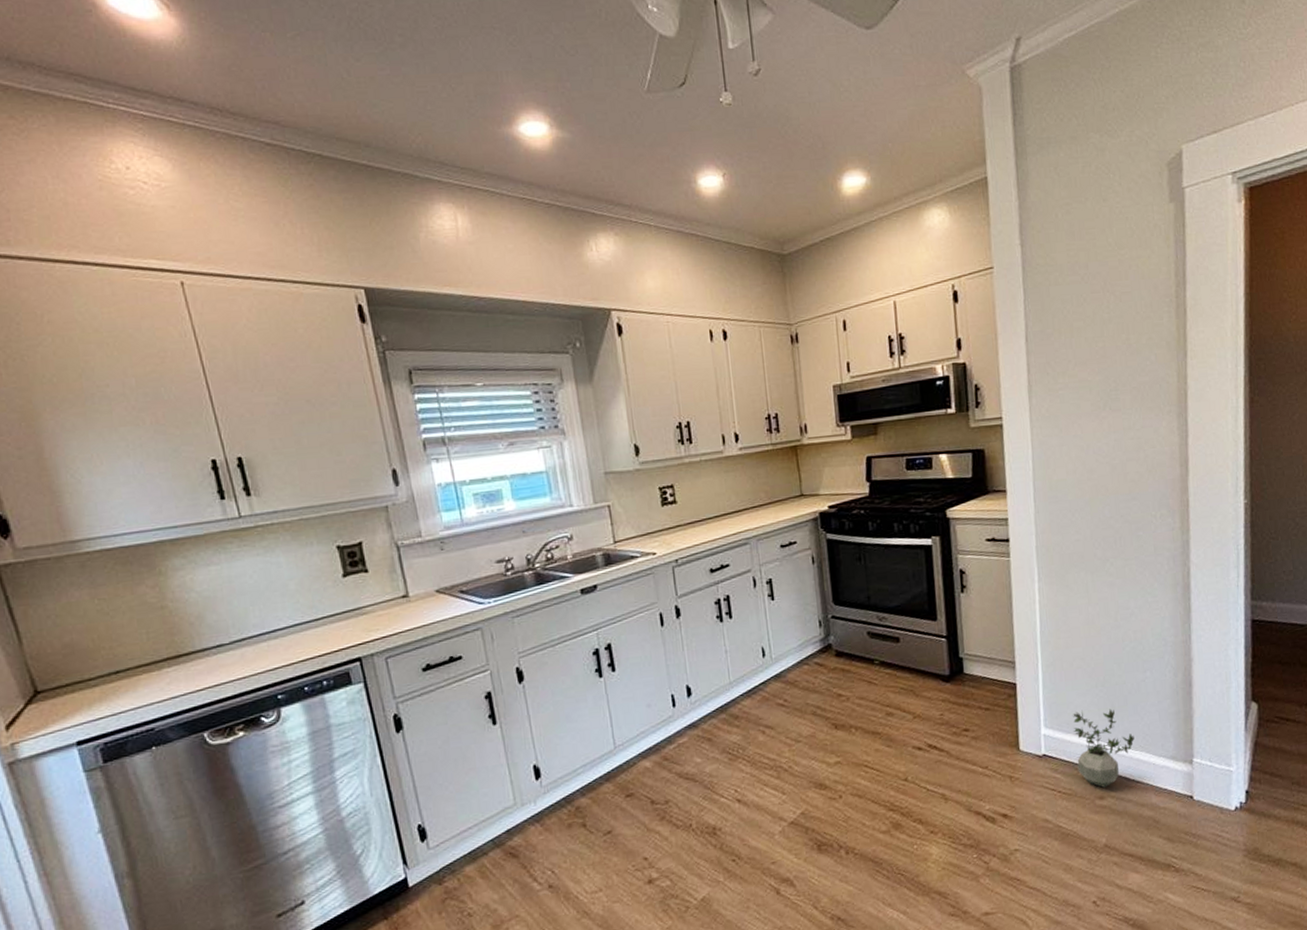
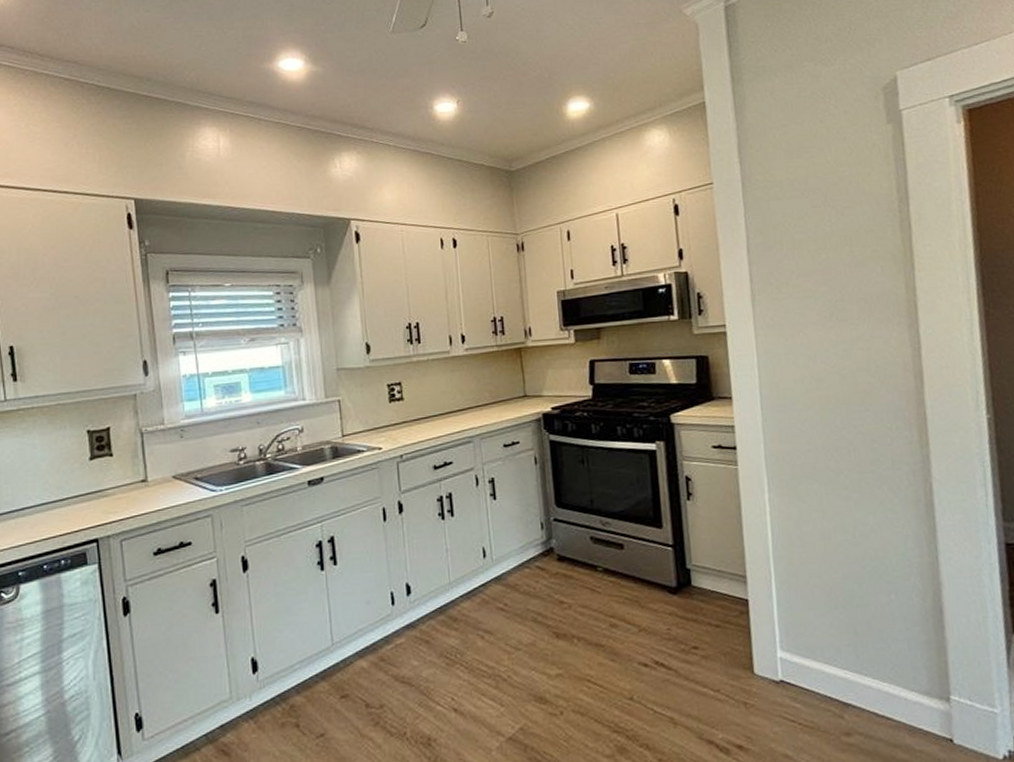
potted plant: present [1073,708,1135,788] -> none [811,633,882,722]

